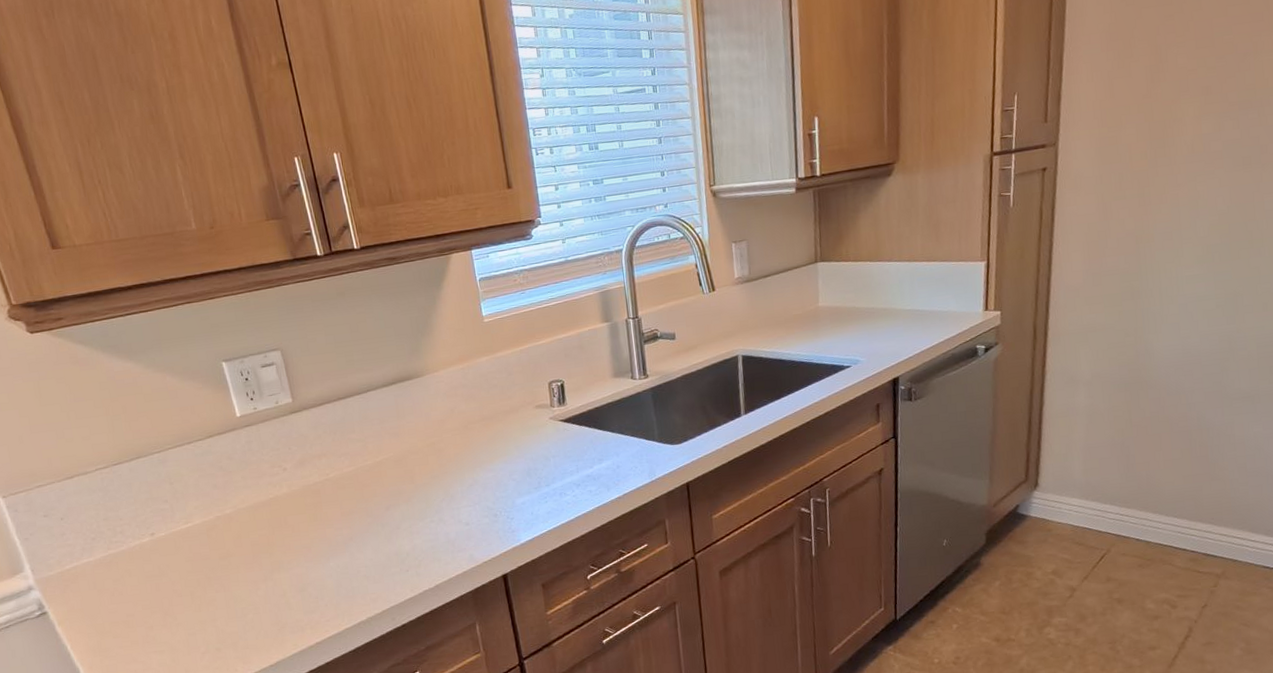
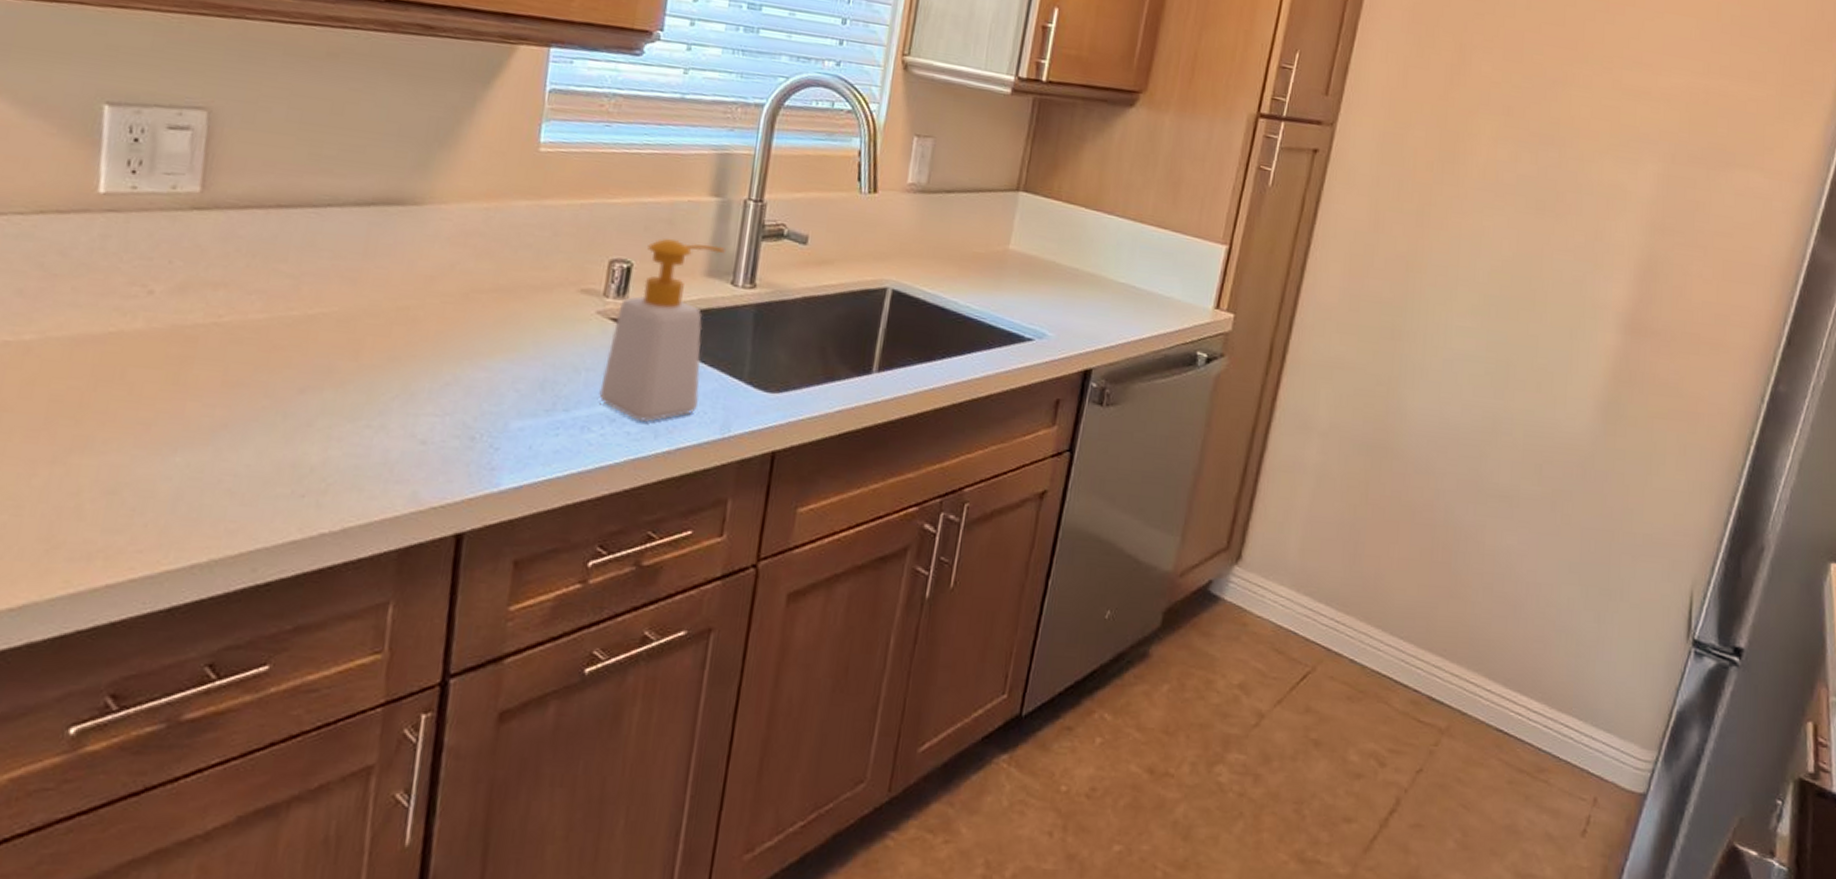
soap bottle: none [562,355,630,482] -> present [599,239,725,422]

